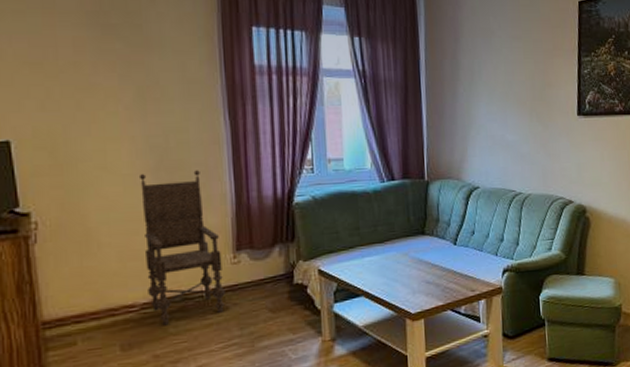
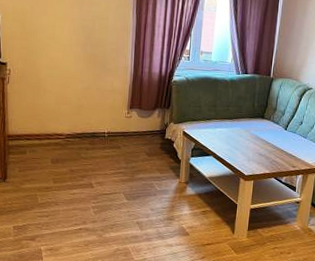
armchair: present [138,170,225,326] -> none [71,46,120,152]

